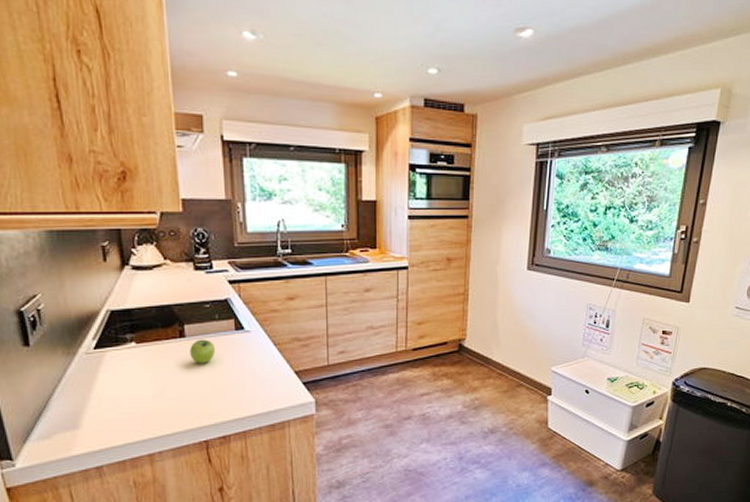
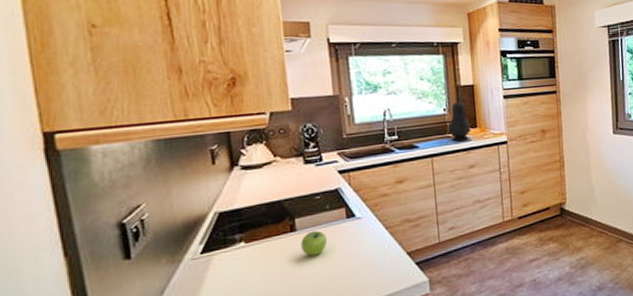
coffeepot: none [346,213,370,262] -> present [449,97,471,142]

